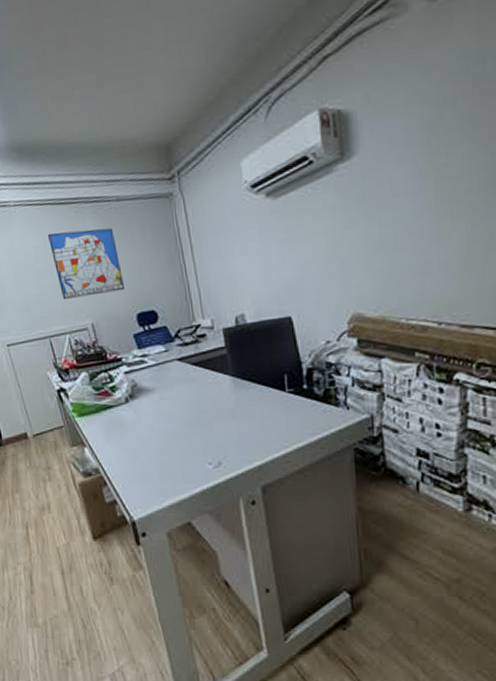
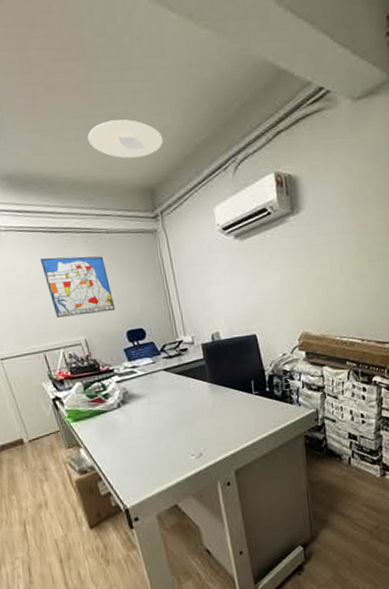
ceiling light: none [98,67,182,113] -> present [87,119,163,158]

